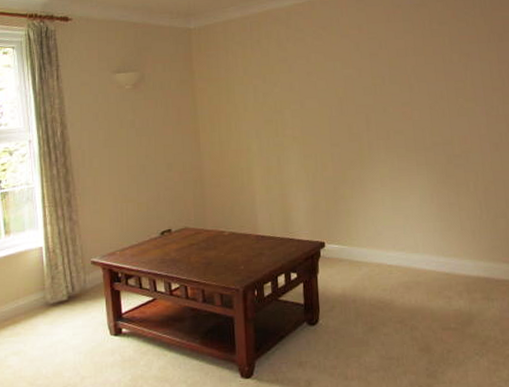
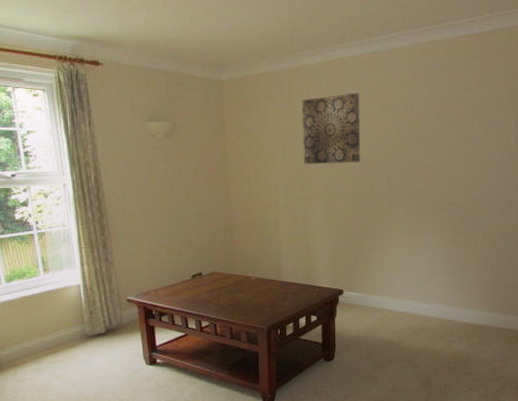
wall art: none [271,33,336,109] -> present [301,93,361,165]

